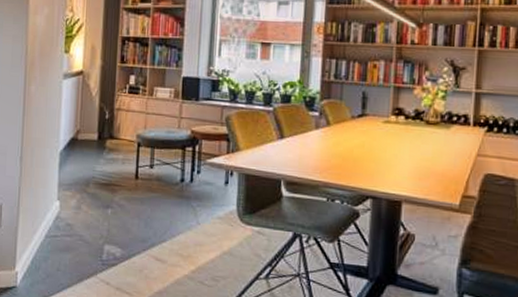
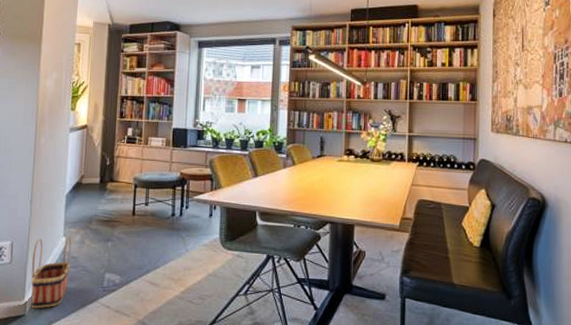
basket: none [22,201,67,281] -> present [31,237,72,309]

